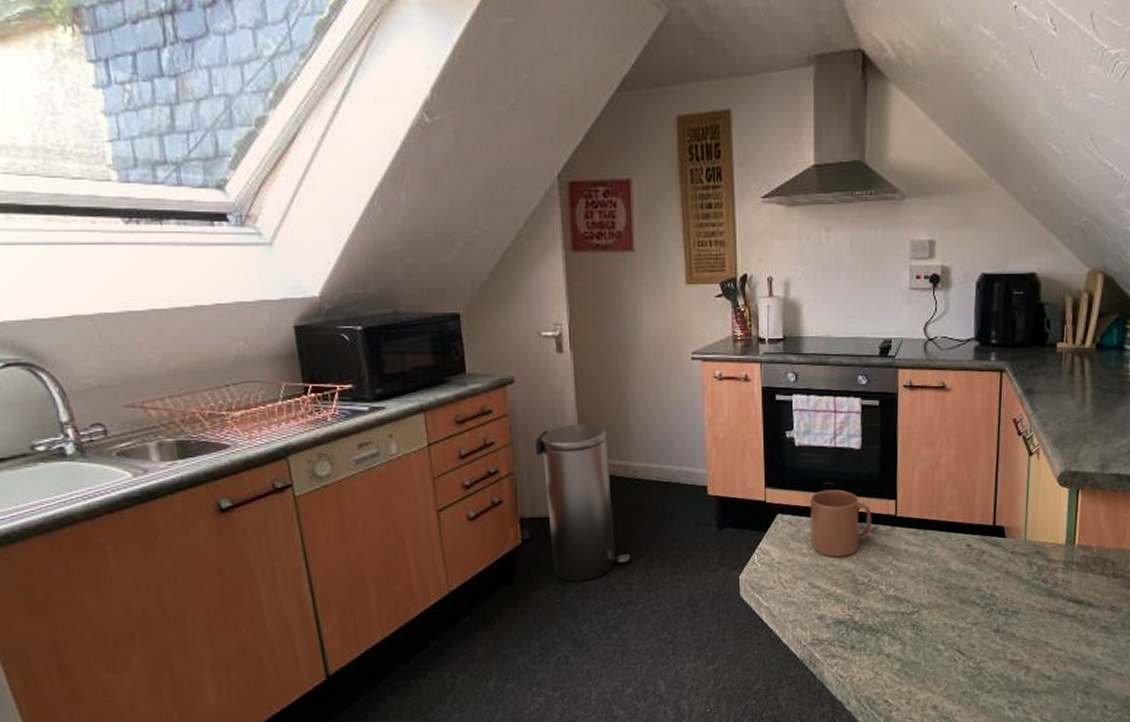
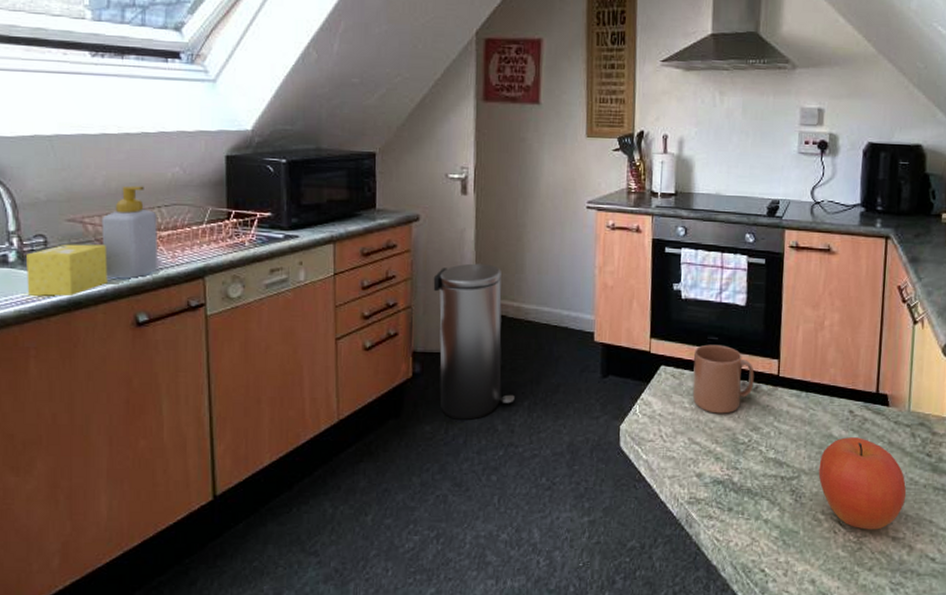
sponge: none [85,430,181,489] -> present [26,244,108,297]
soap bottle: none [164,364,236,465] -> present [101,185,159,279]
fruit: none [938,569,1024,656] -> present [818,437,907,530]

